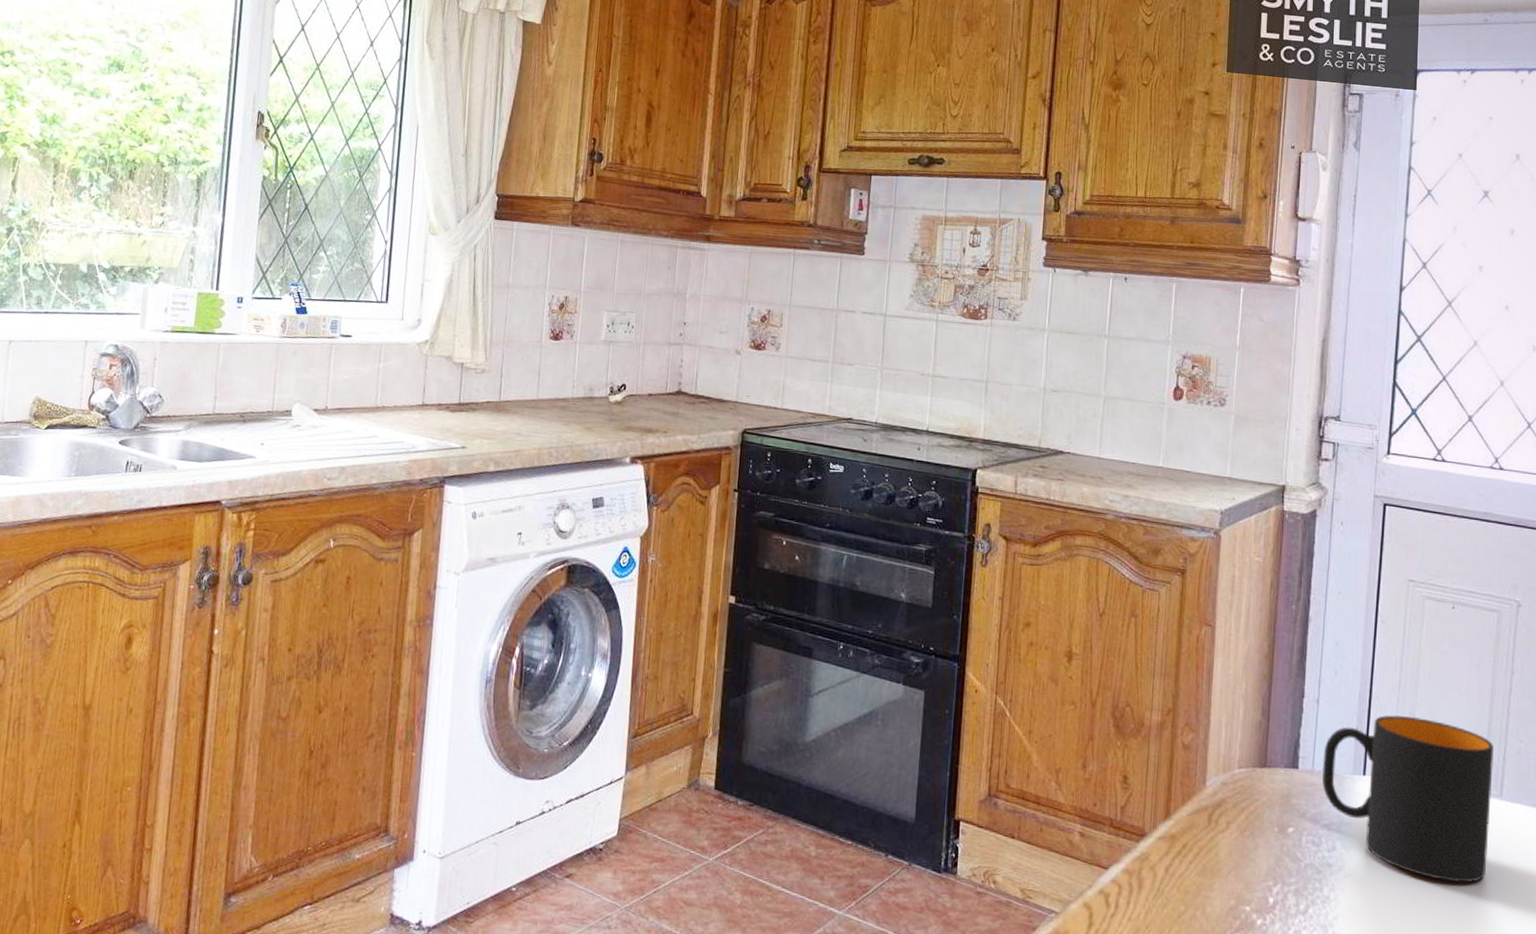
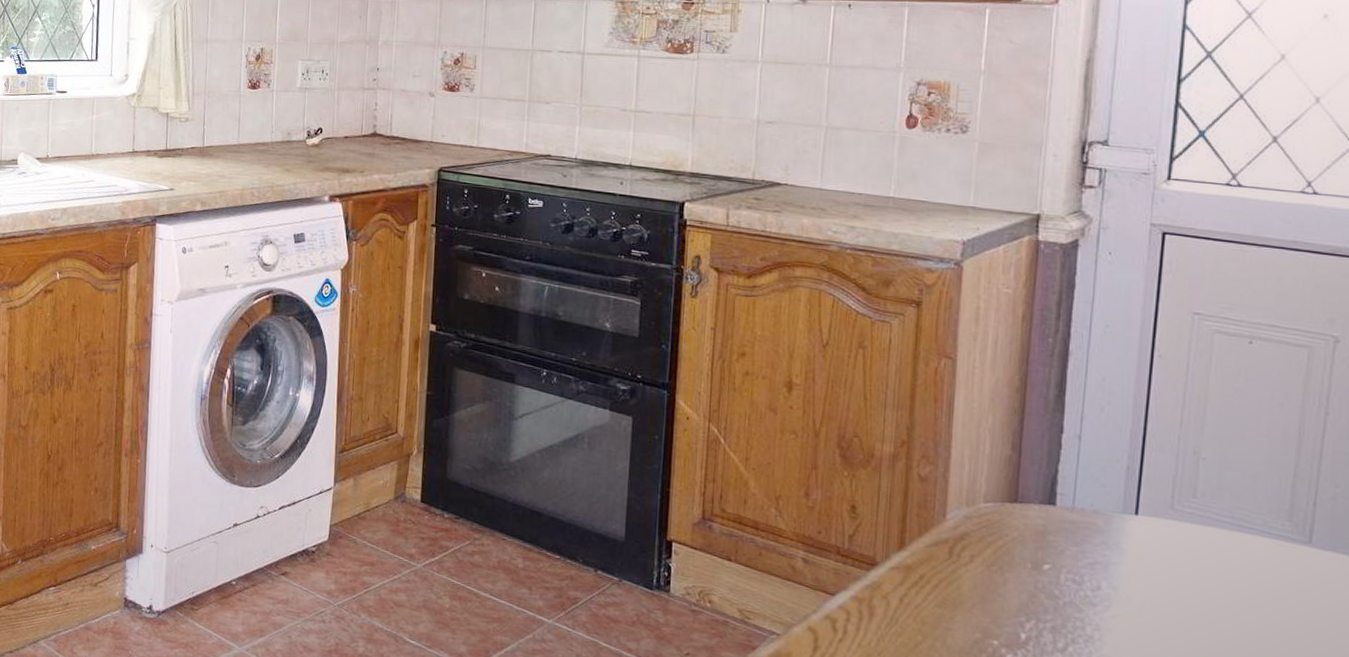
mug: present [1322,715,1493,883] -> none [1084,454,1301,632]

